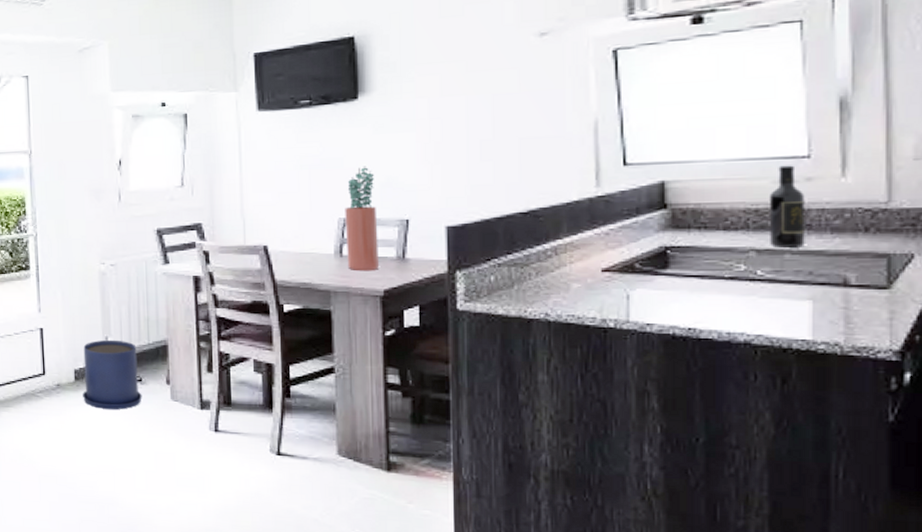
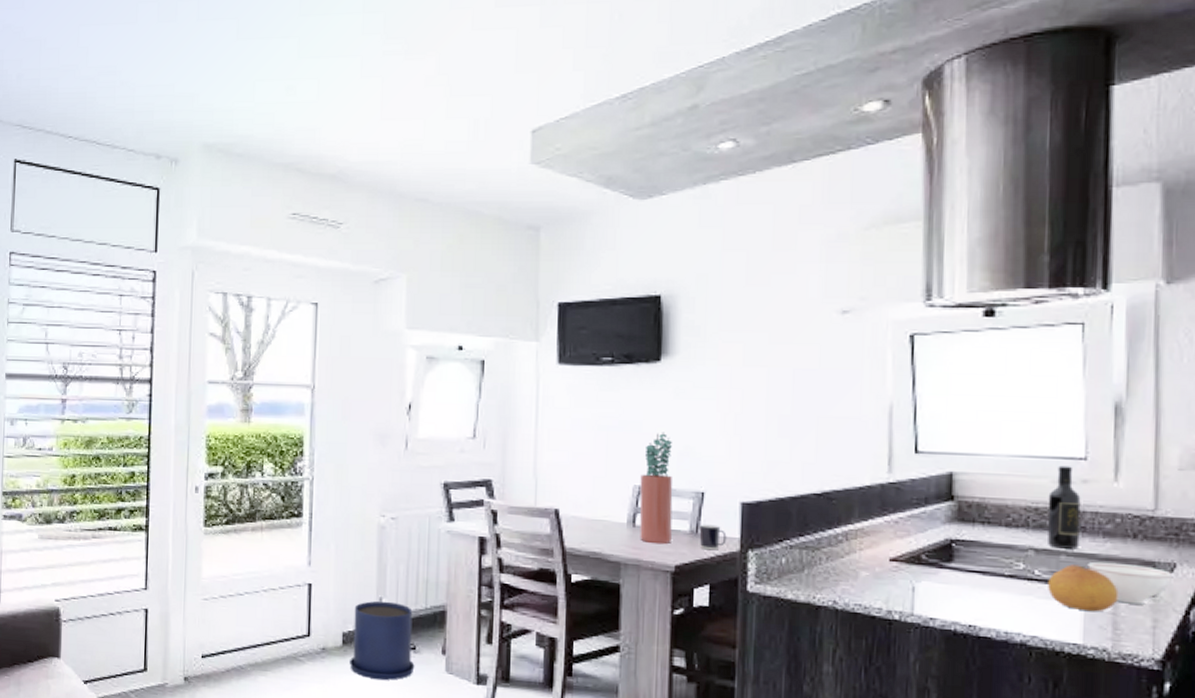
mug: none [406,249,434,274] -> present [699,524,727,551]
fruit: none [772,262,850,308] -> present [1048,564,1119,612]
bowl: none [815,257,911,297] -> present [1087,561,1174,605]

